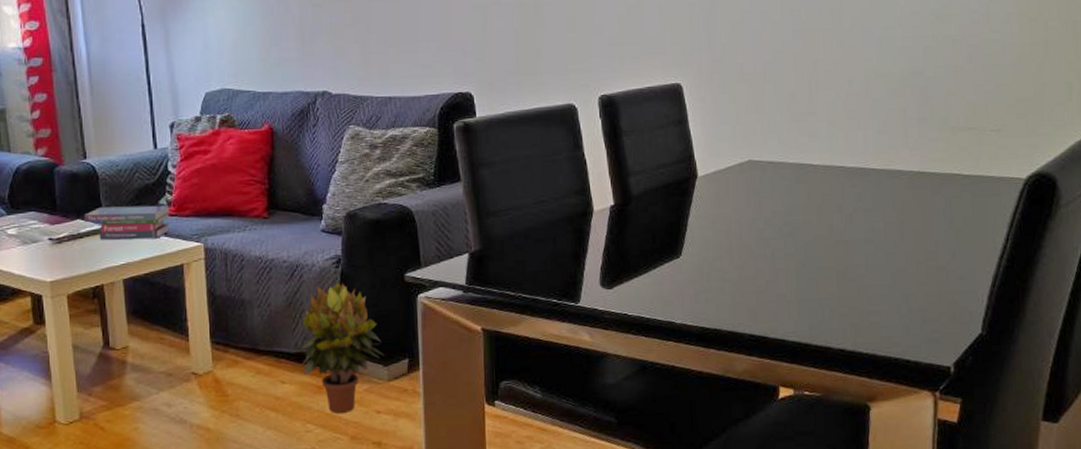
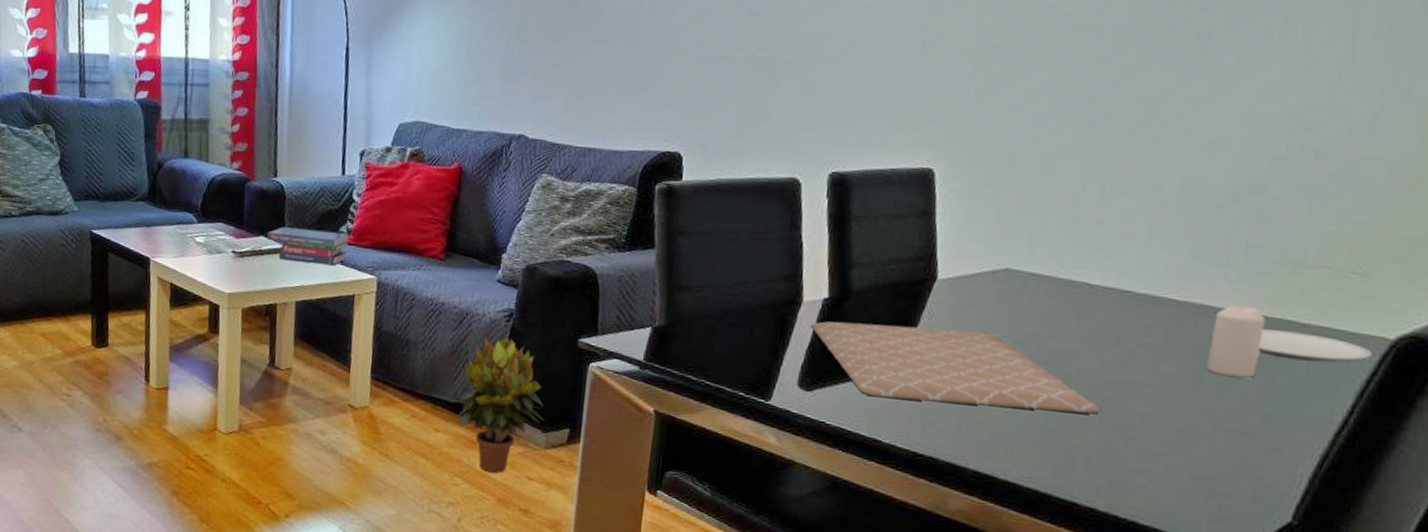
placemat: none [604,216,836,285] -> present [811,321,1100,414]
candle: none [905,166,940,225] -> present [1207,304,1266,379]
plate: none [937,182,1013,204] -> present [1258,329,1372,362]

